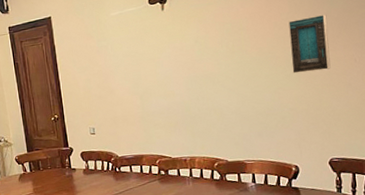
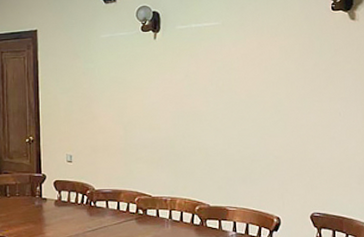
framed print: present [288,14,331,74] -> none [278,64,317,121]

